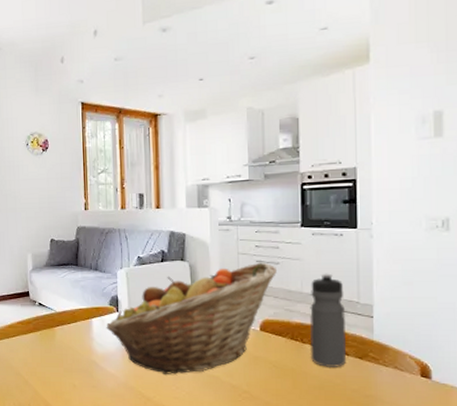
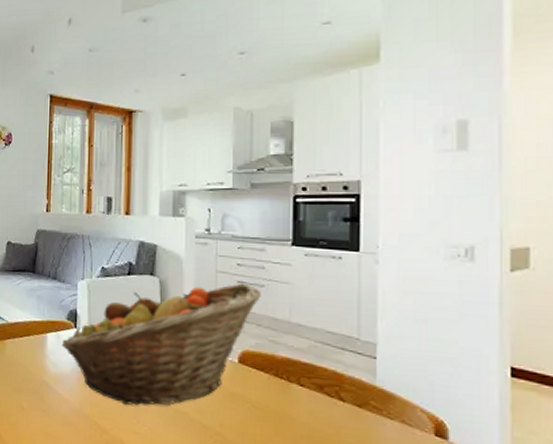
water bottle: present [309,273,346,368] -> none [297,301,342,415]

